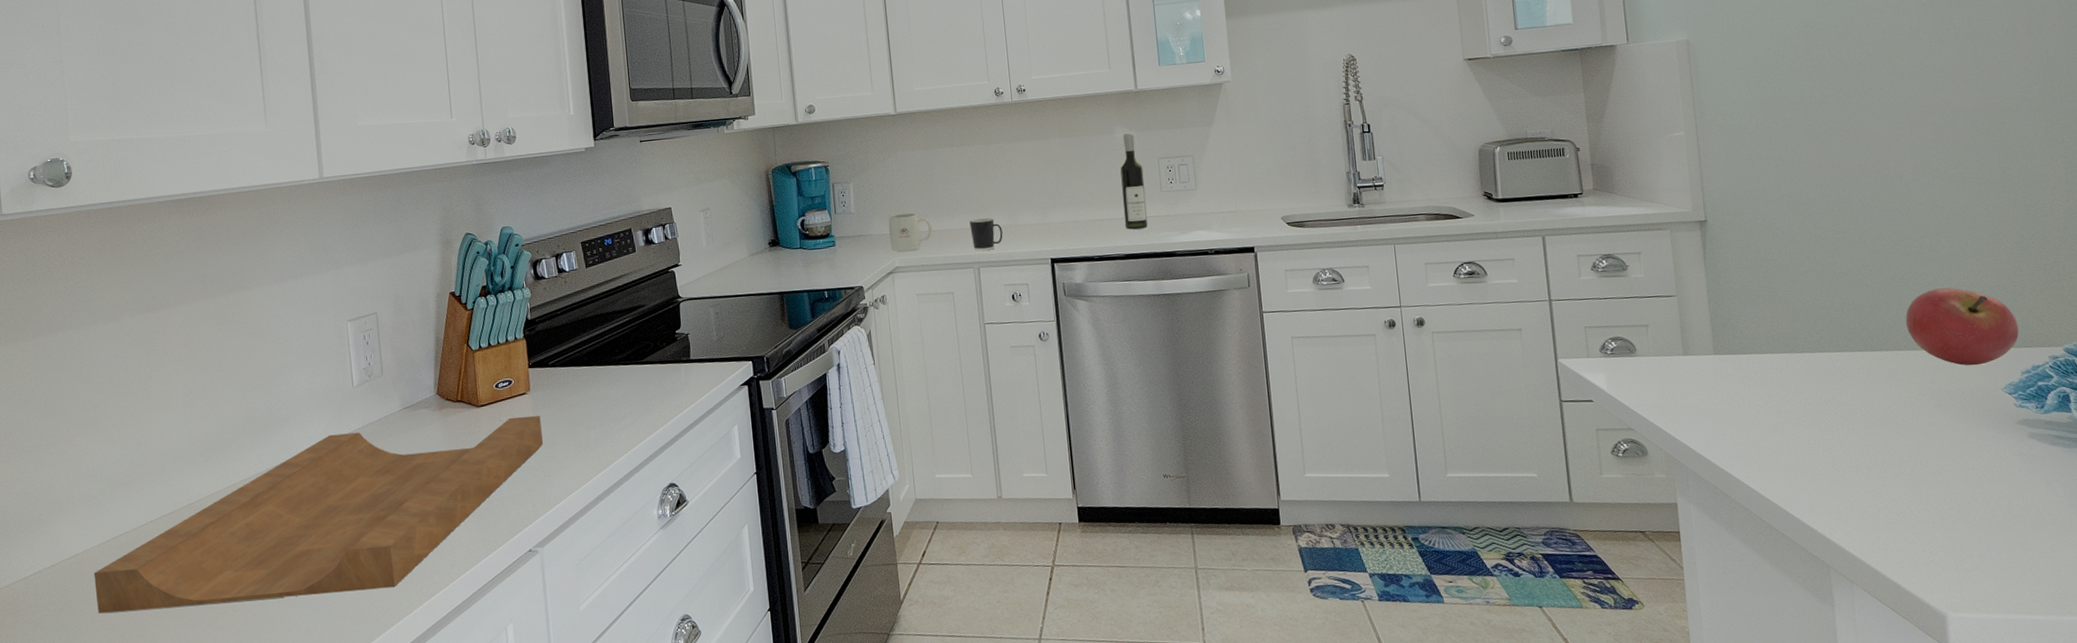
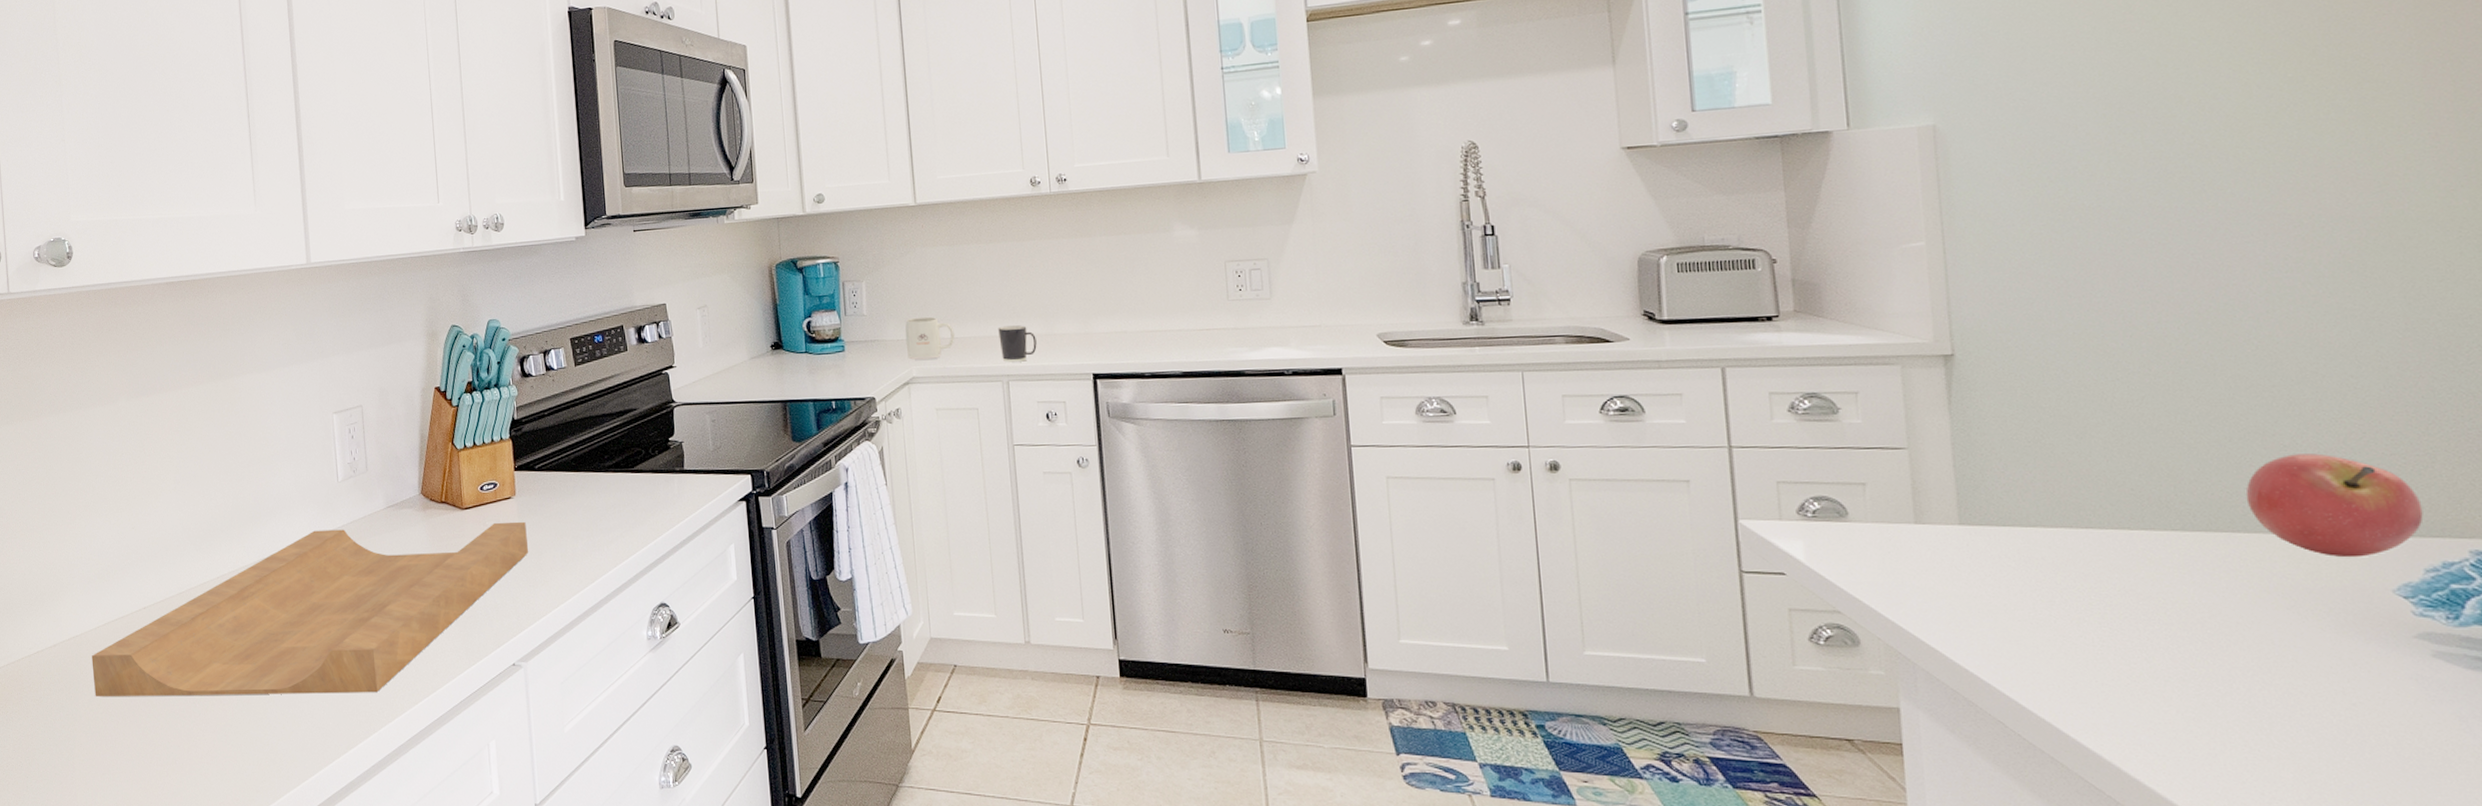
bottle: present [1120,133,1148,230] -> none [1178,231,1211,344]

